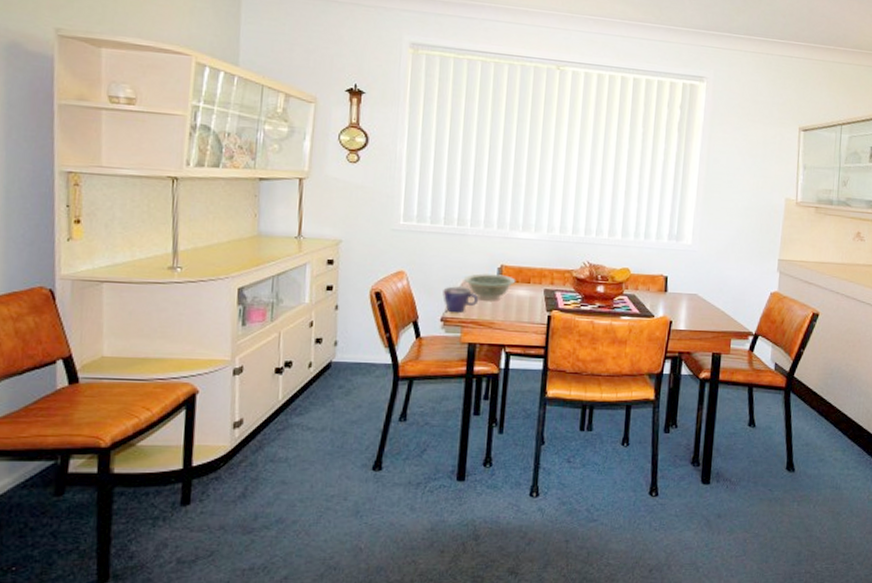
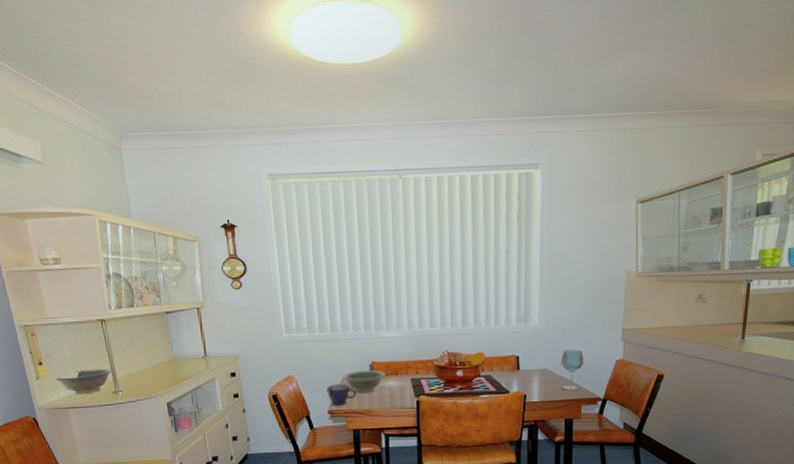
decorative bowl: none [91,235,175,267] -> present [54,368,113,395]
wine glass: none [711,275,737,323] -> present [560,349,584,392]

